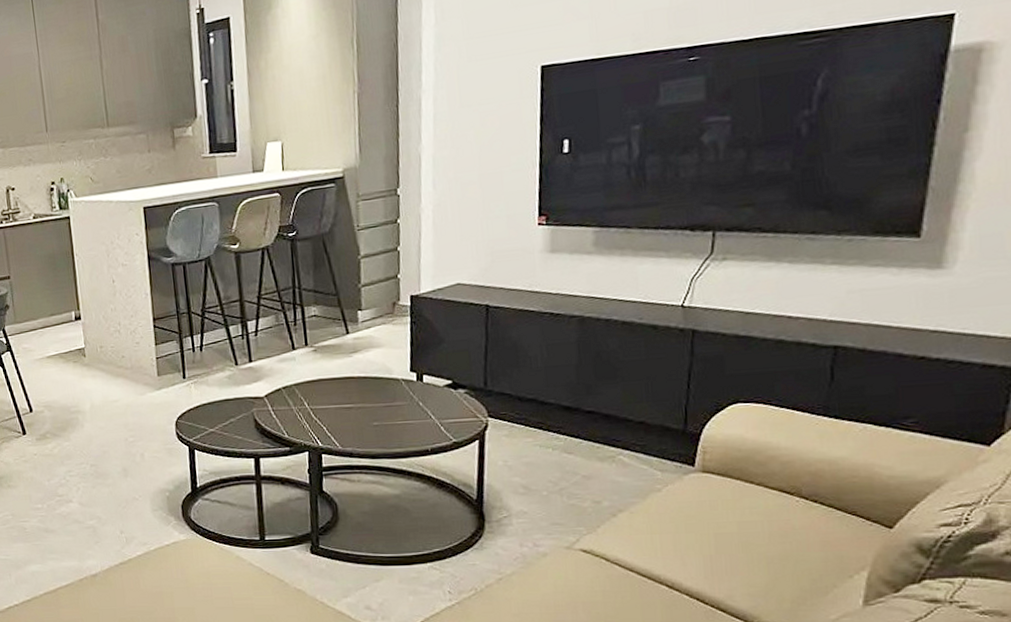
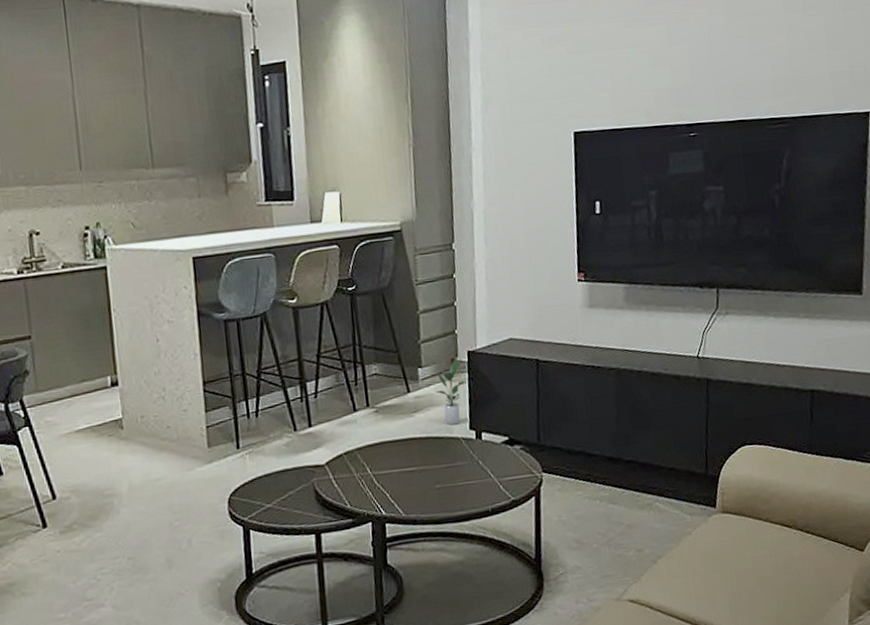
potted plant: none [375,303,410,367] -> present [435,358,468,425]

